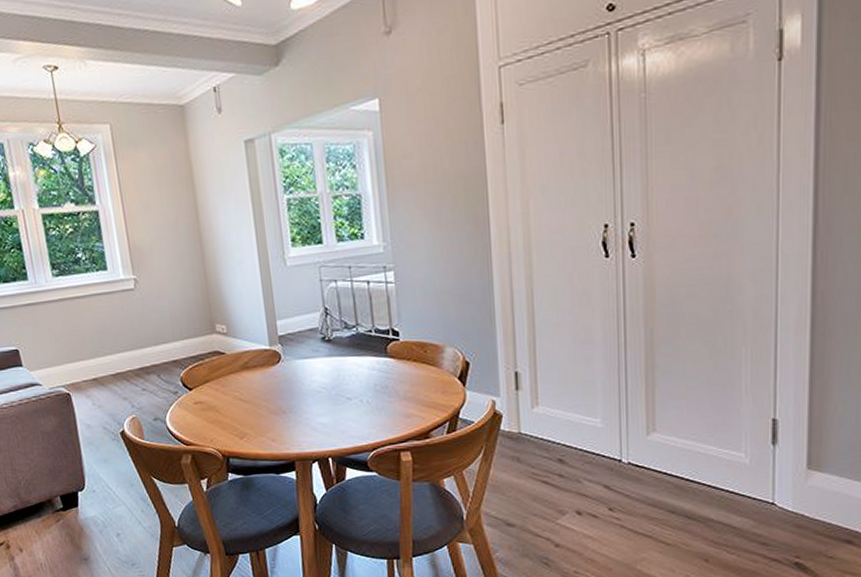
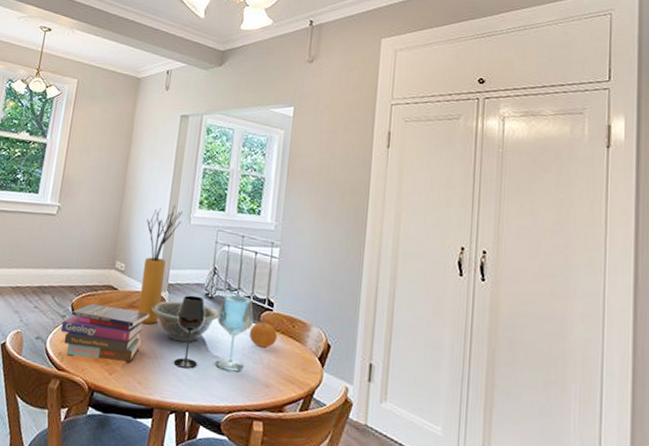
books: none [176,370,267,429] -> present [60,303,150,362]
vase: none [237,249,278,383] -> present [138,205,182,325]
decorative bowl: none [266,348,342,393] -> present [151,300,221,343]
wine glass: none [296,342,329,417] -> present [173,295,206,369]
wine glass: none [340,332,381,410] -> present [215,295,254,372]
fruit: none [378,353,409,380] -> present [249,322,277,348]

